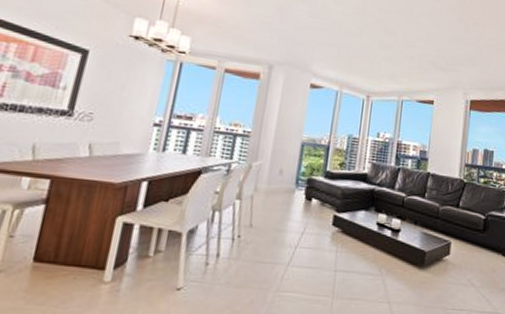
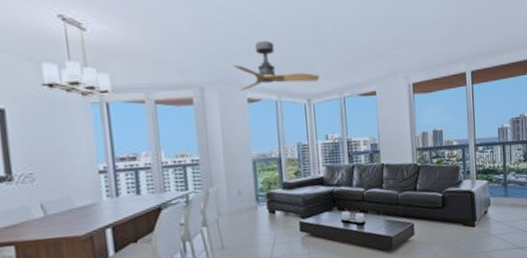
ceiling fan: none [304,35,382,81] -> present [233,41,319,91]

